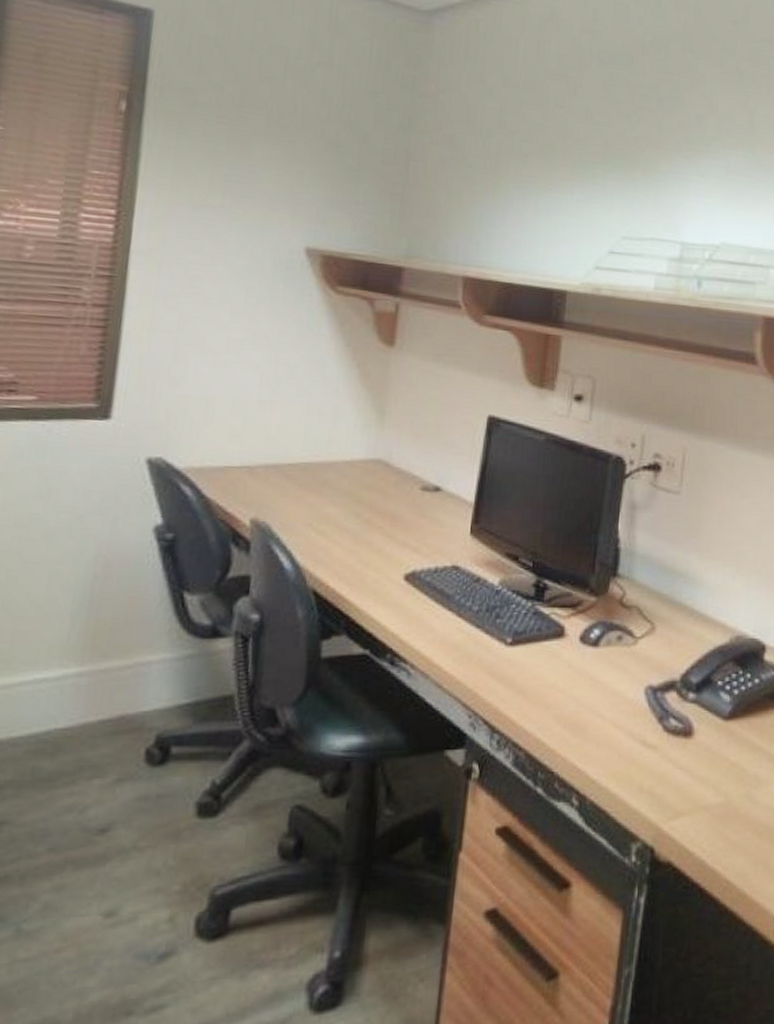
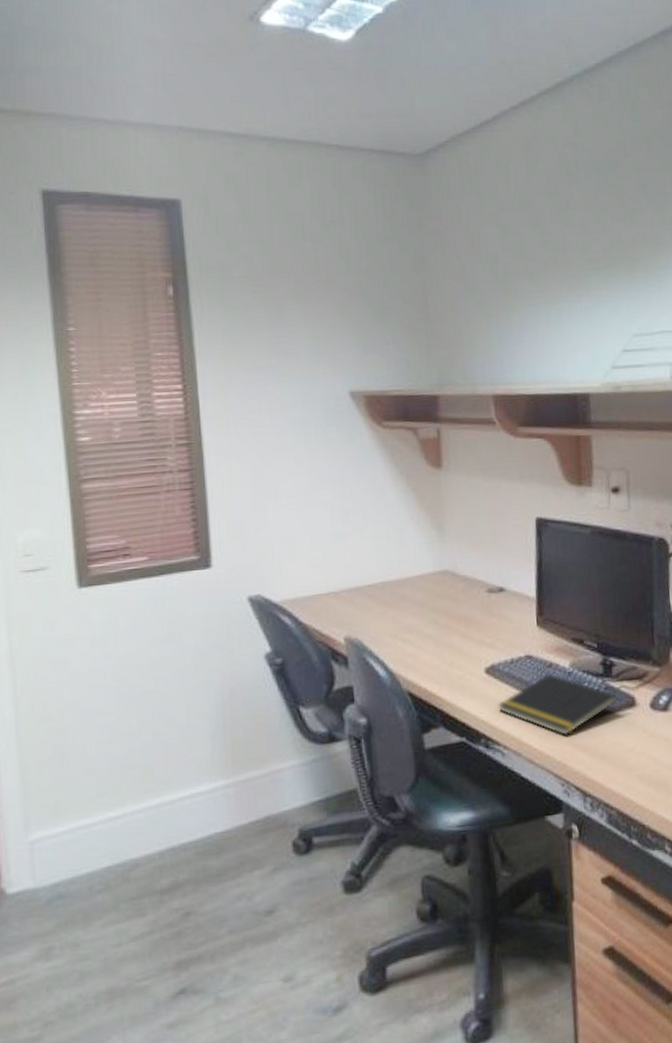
notepad: none [411,589,546,662] -> present [498,673,618,736]

